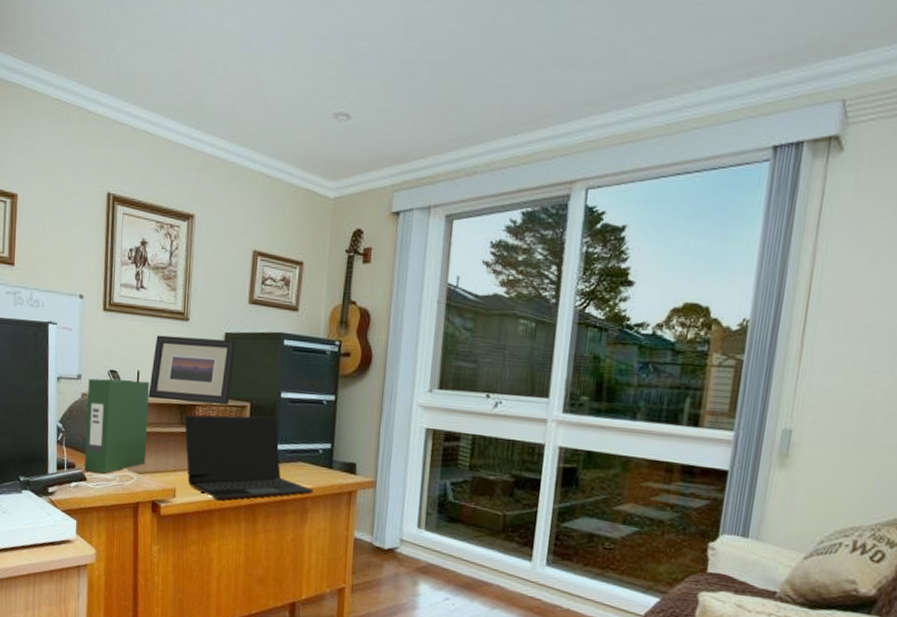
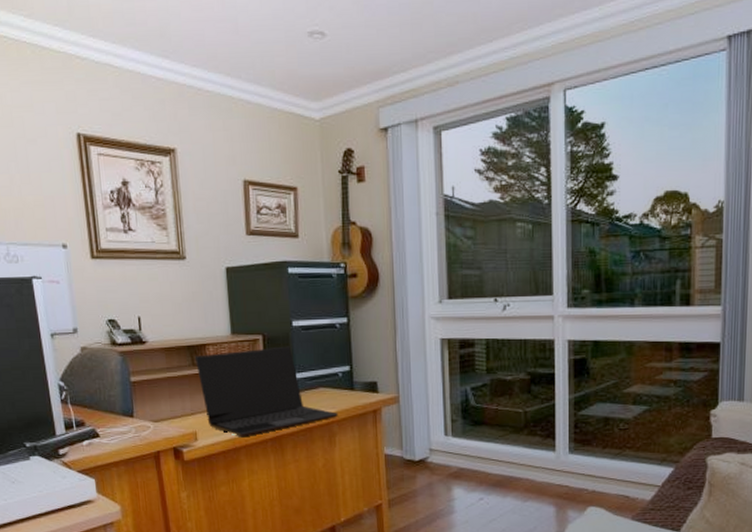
binder: present [84,378,150,474] -> none [86,326,161,429]
picture frame: present [148,335,236,405] -> none [153,274,240,344]

